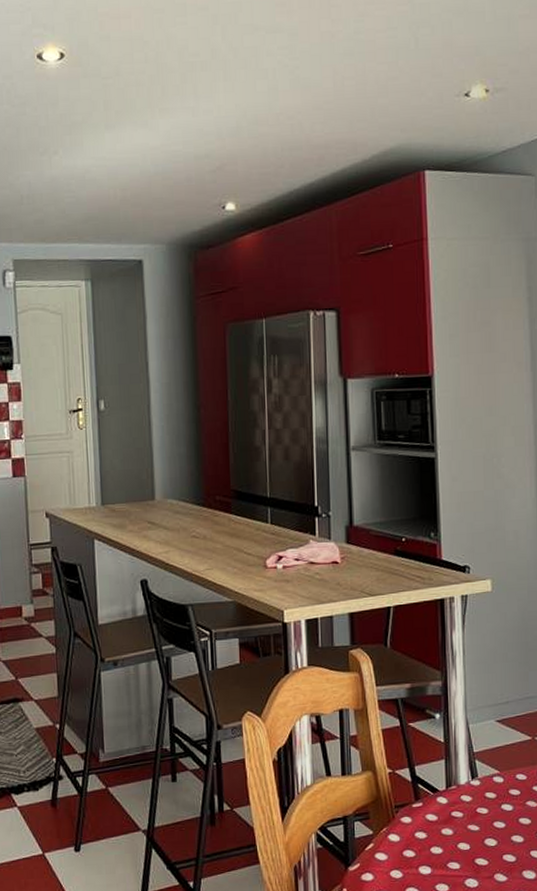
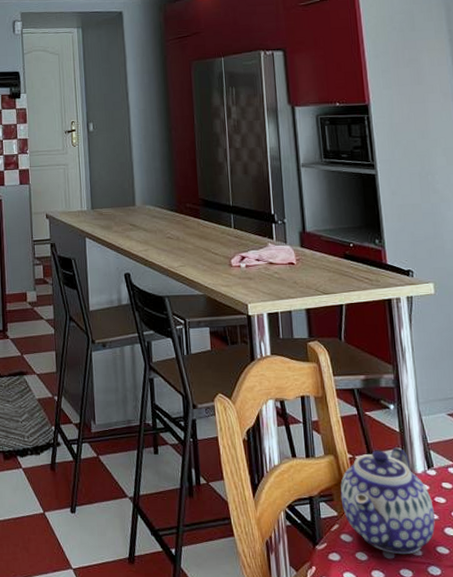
teapot: none [377,758,476,870] -> present [340,447,435,555]

